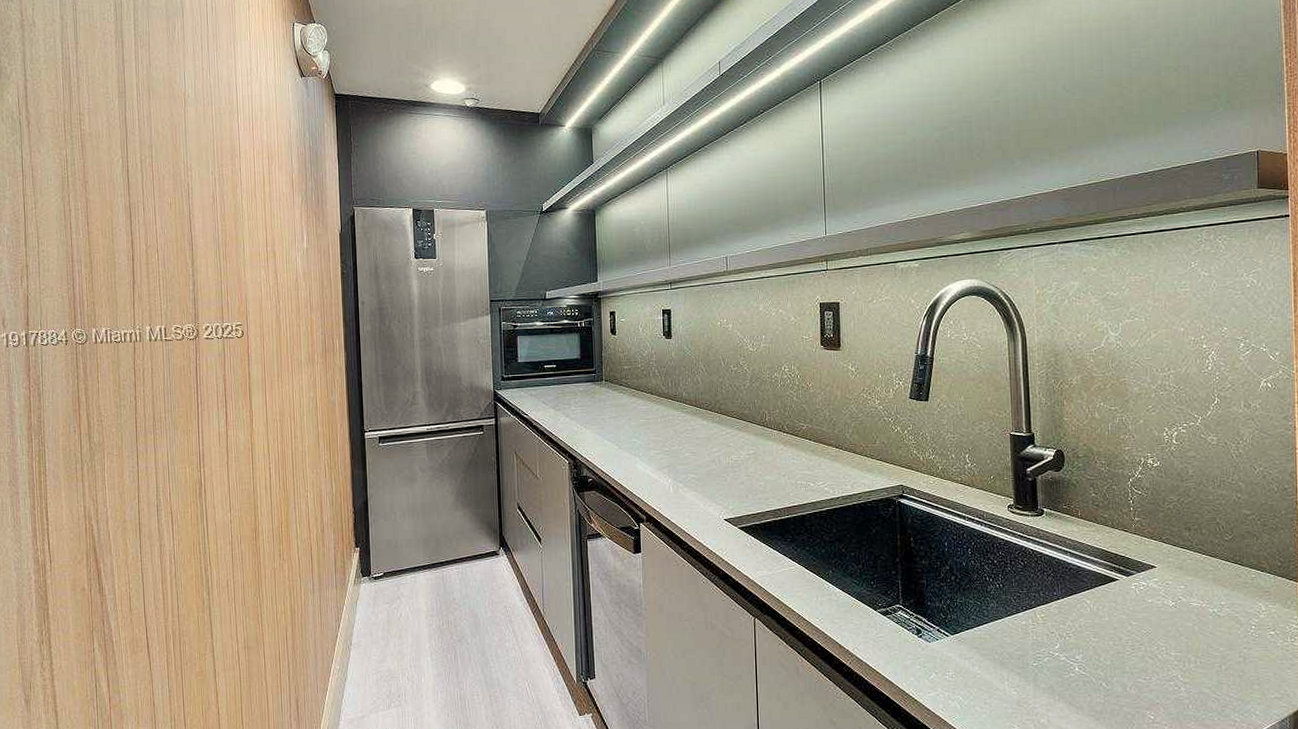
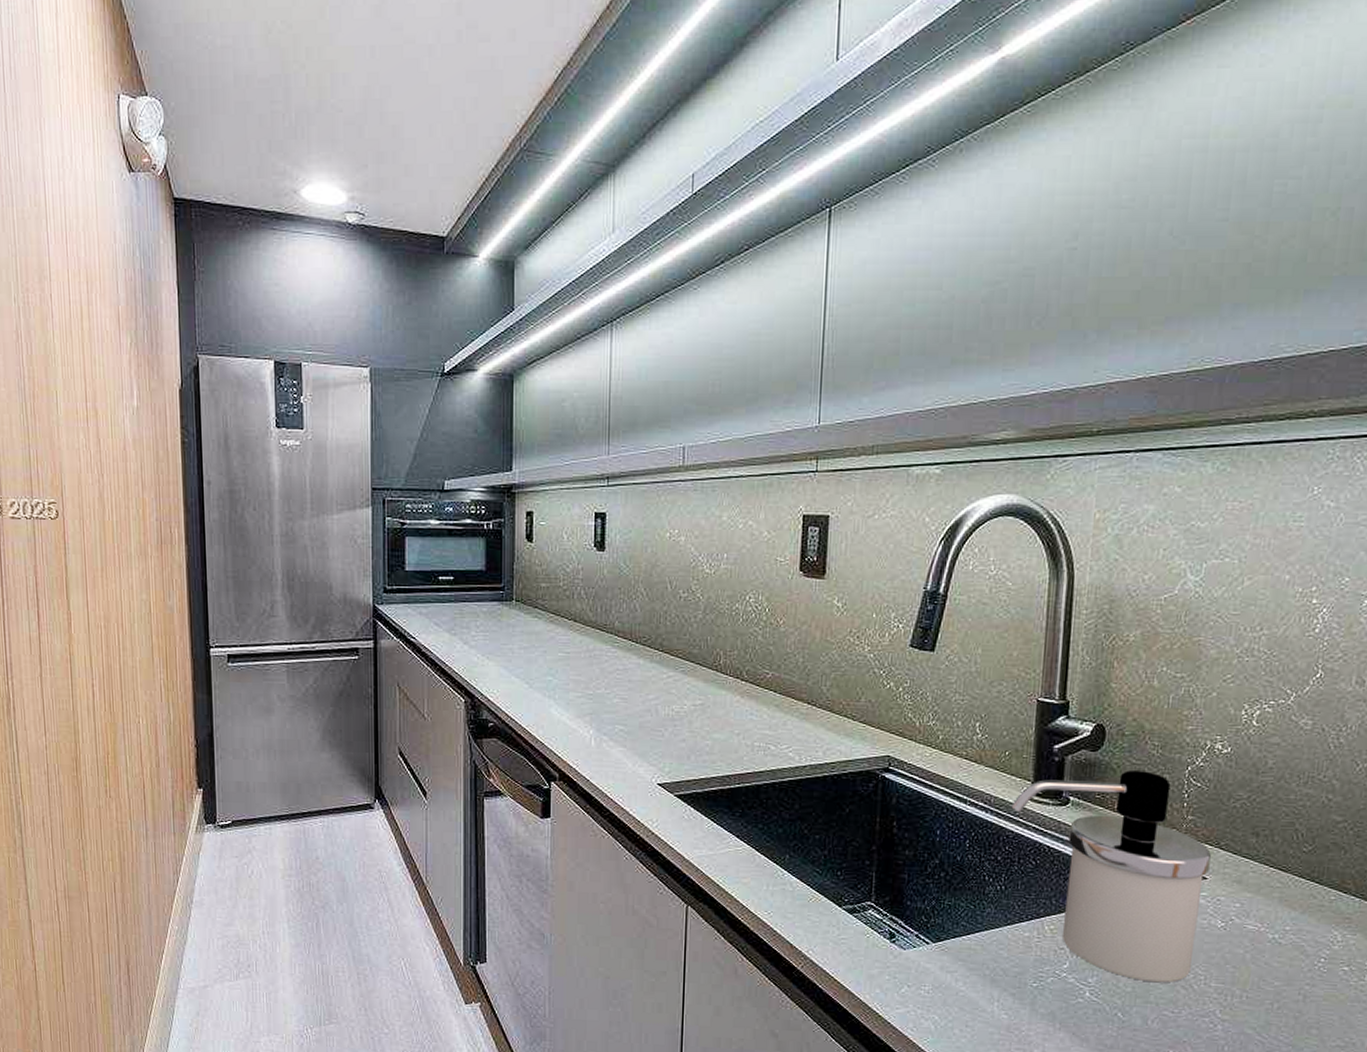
soap dispenser: none [1000,484,1157,656] -> present [1011,770,1211,983]

